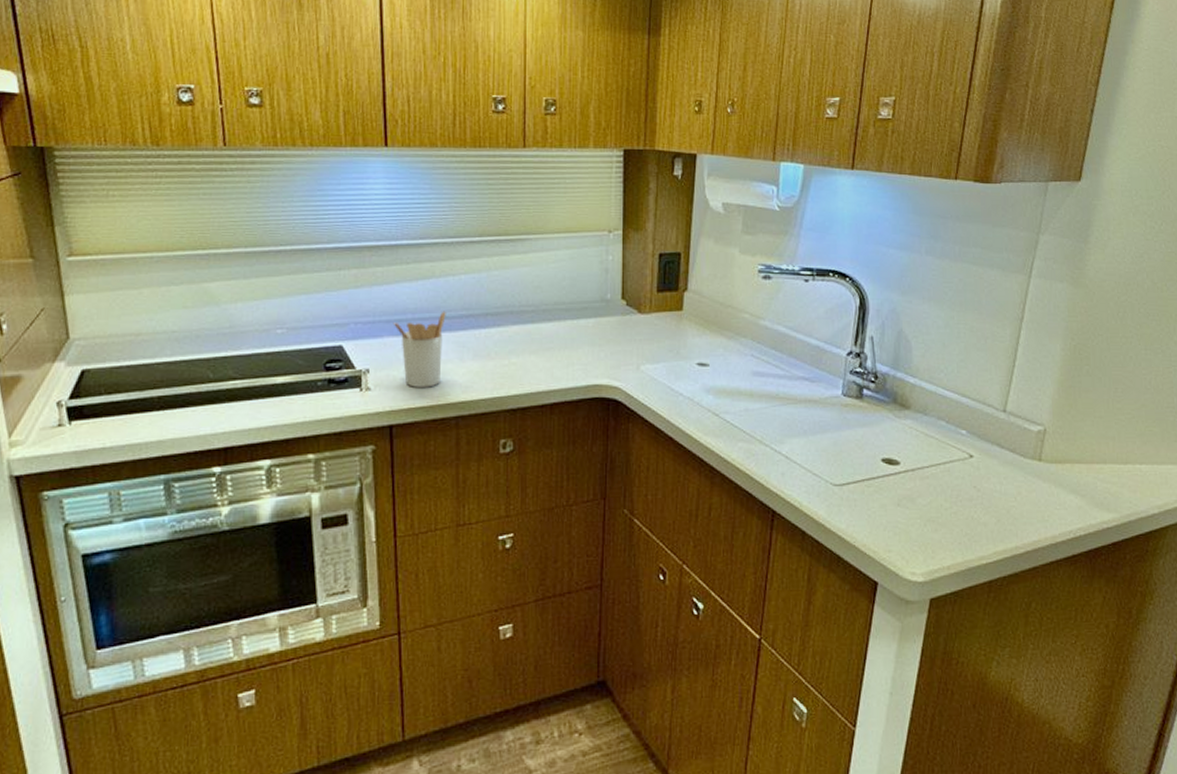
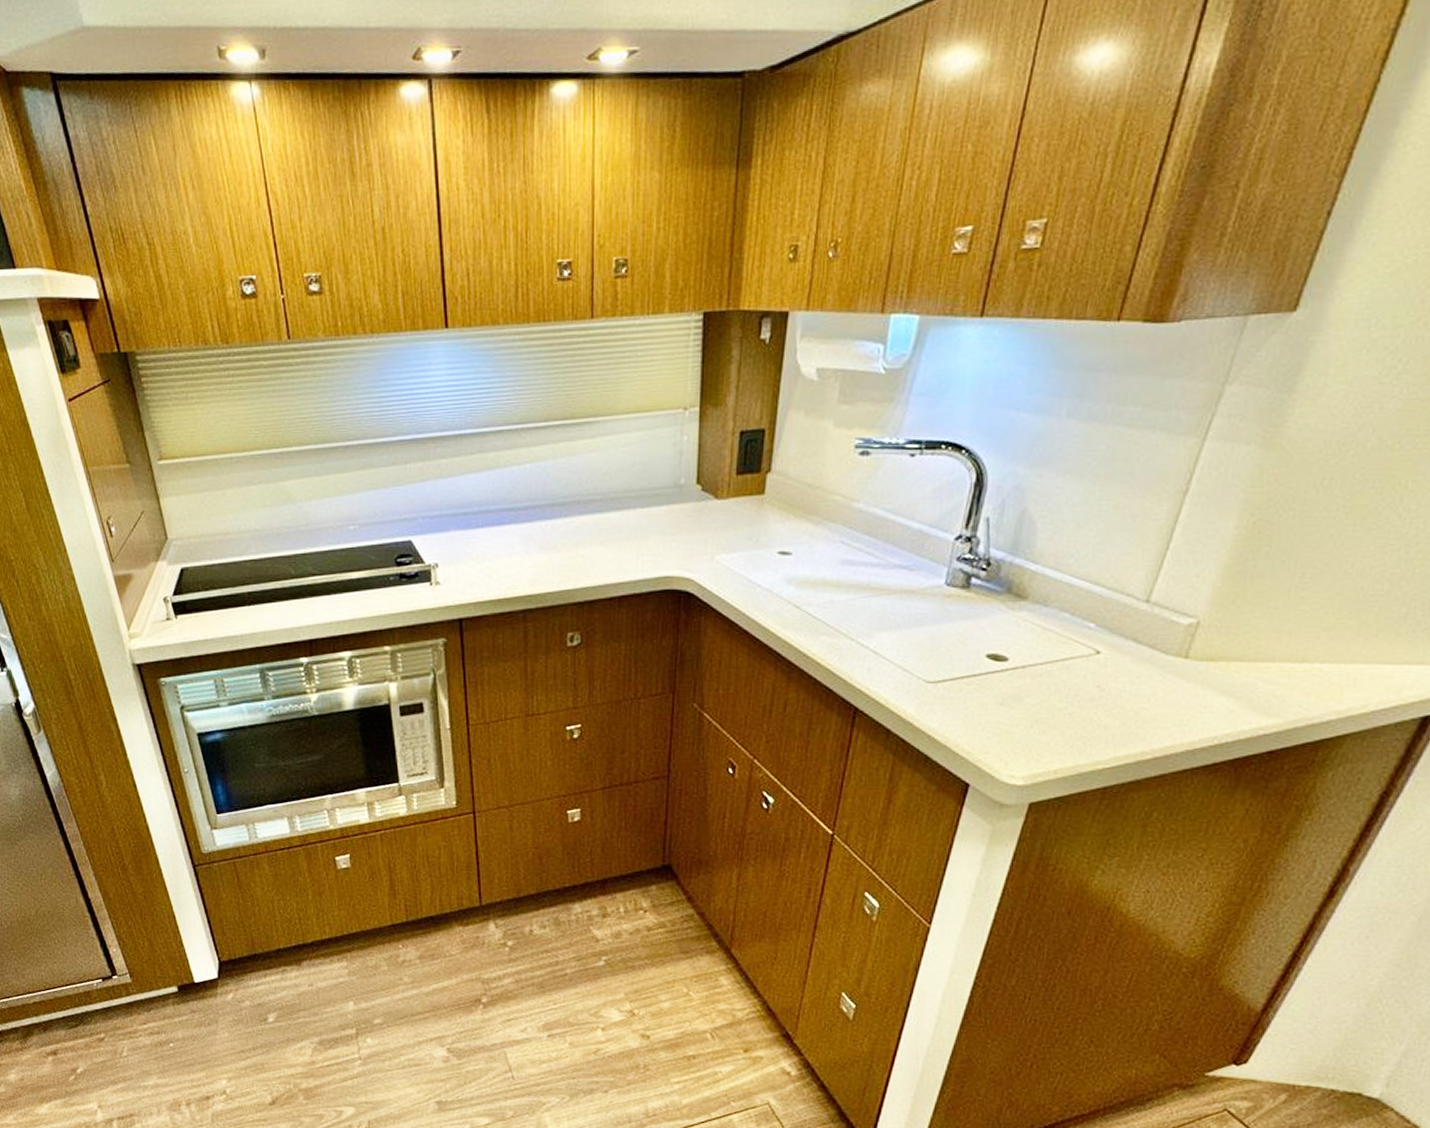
utensil holder: present [392,311,446,387] -> none [459,502,512,581]

